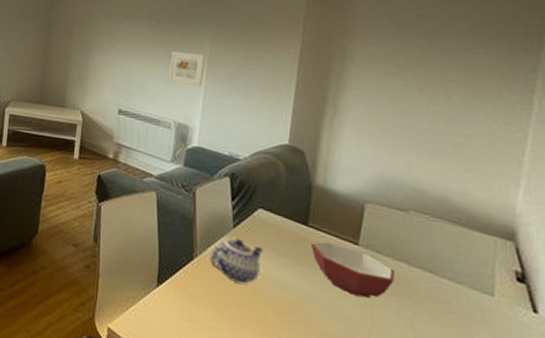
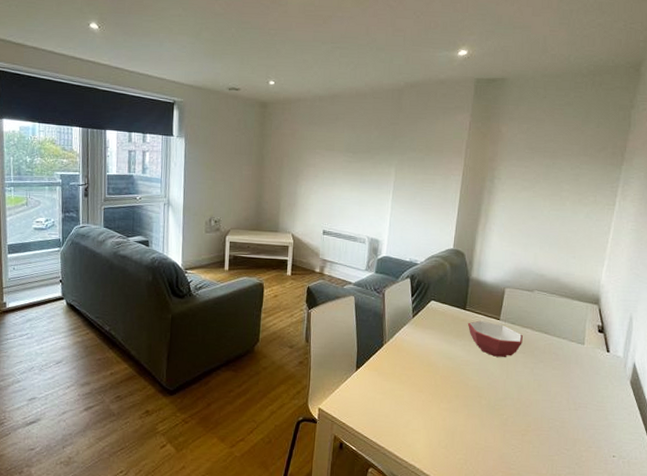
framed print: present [168,52,206,87] -> none [362,179,392,207]
teapot: present [209,238,264,284] -> none [395,326,435,359]

